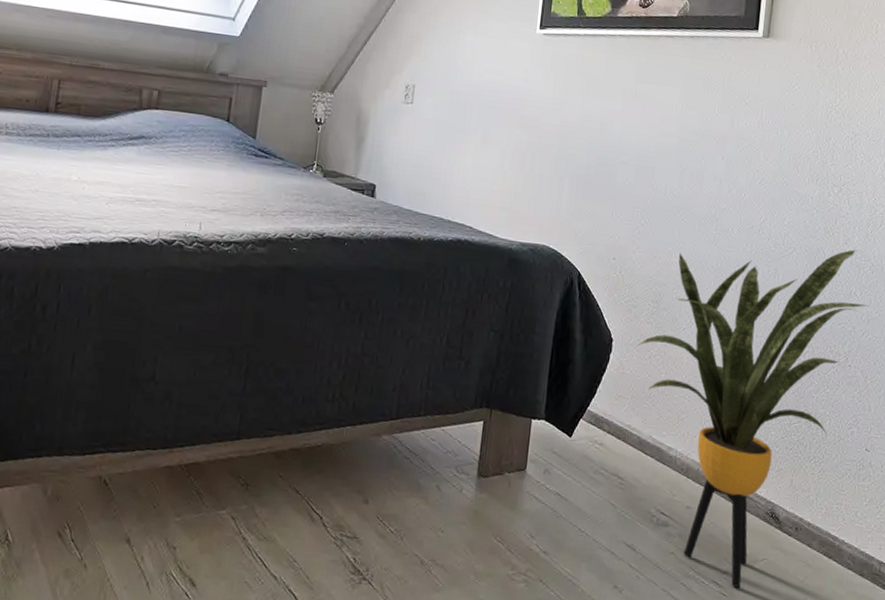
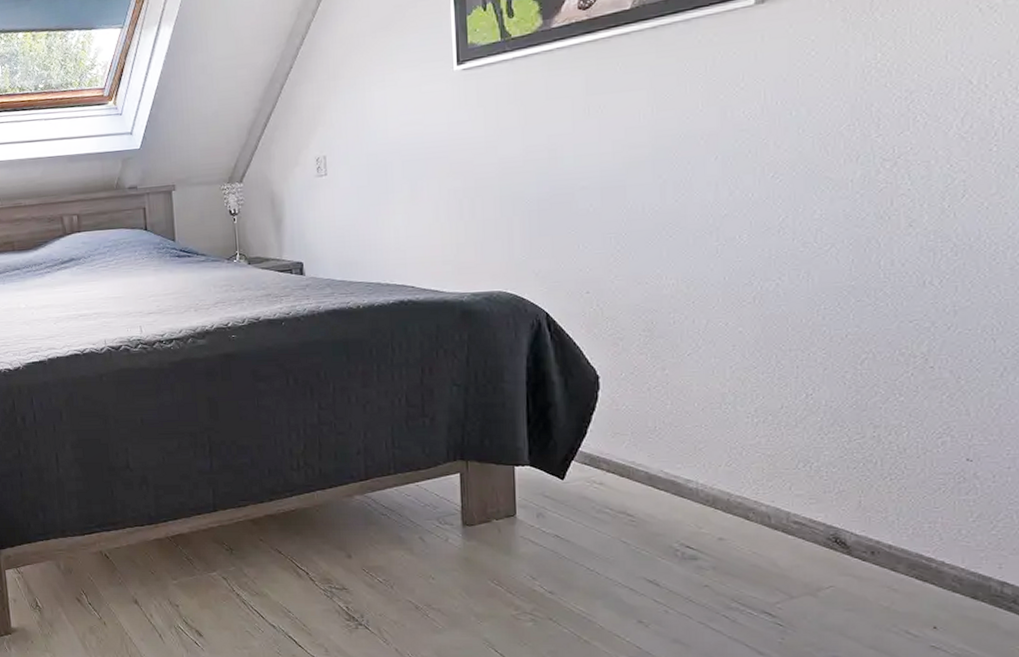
house plant: present [637,250,869,588] -> none [631,231,954,617]

